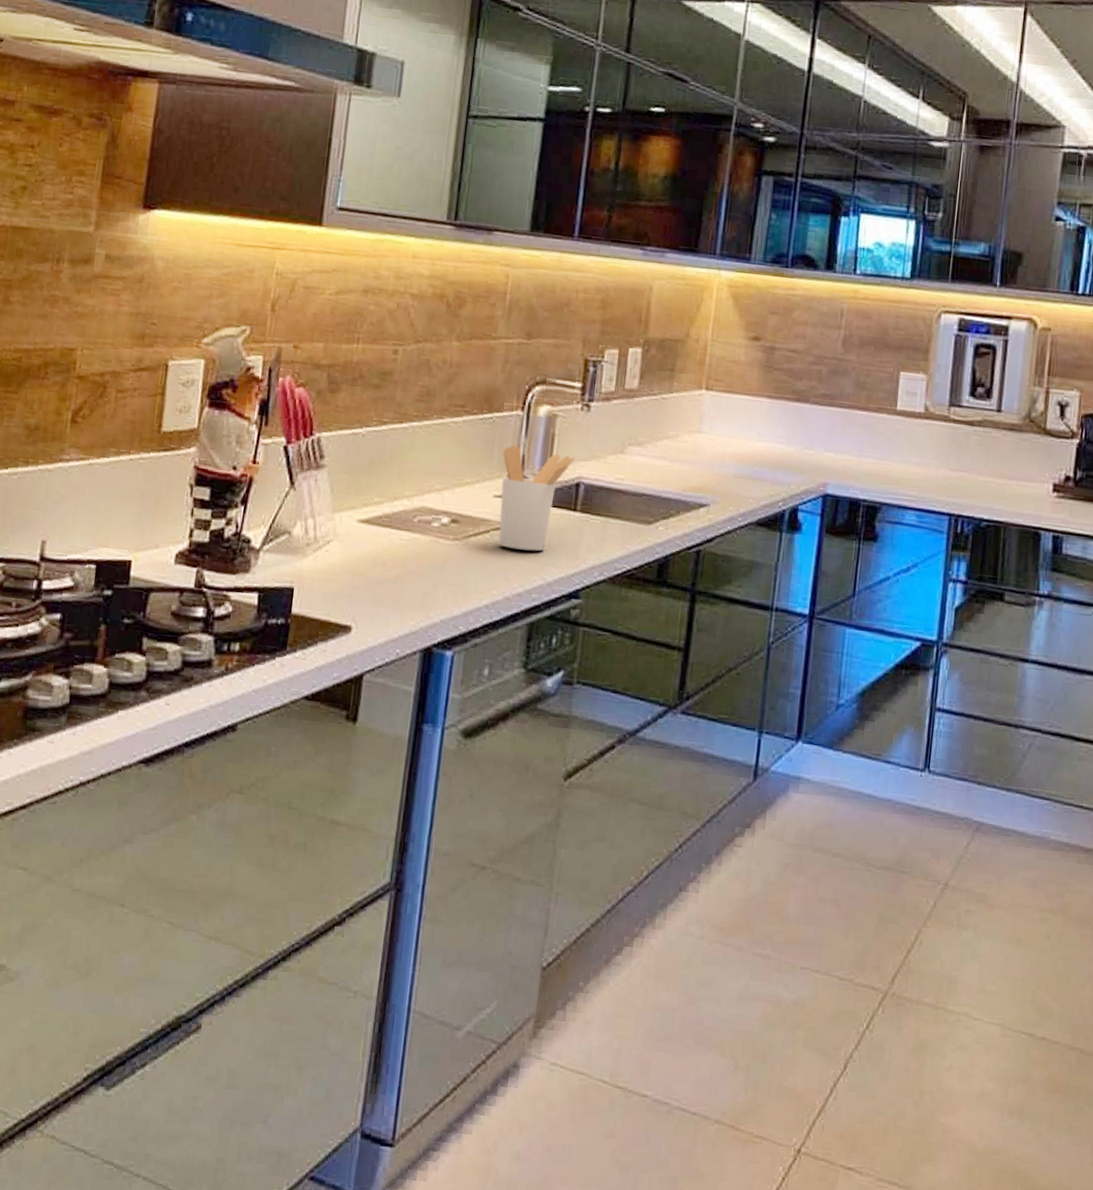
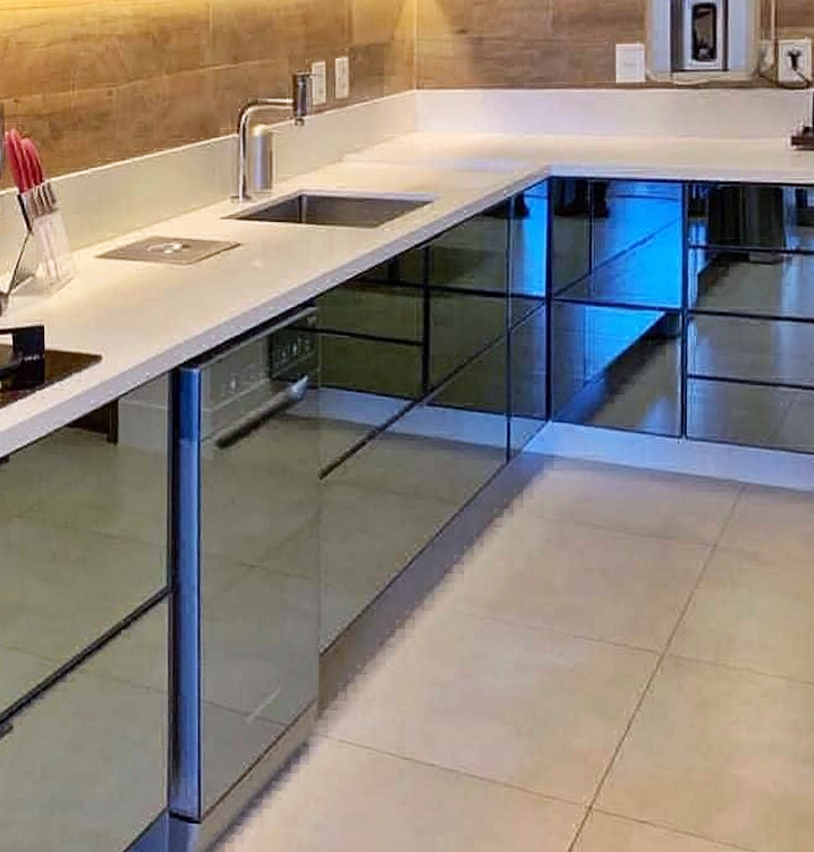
utensil holder: present [498,445,575,551] -> none [224,167,294,266]

